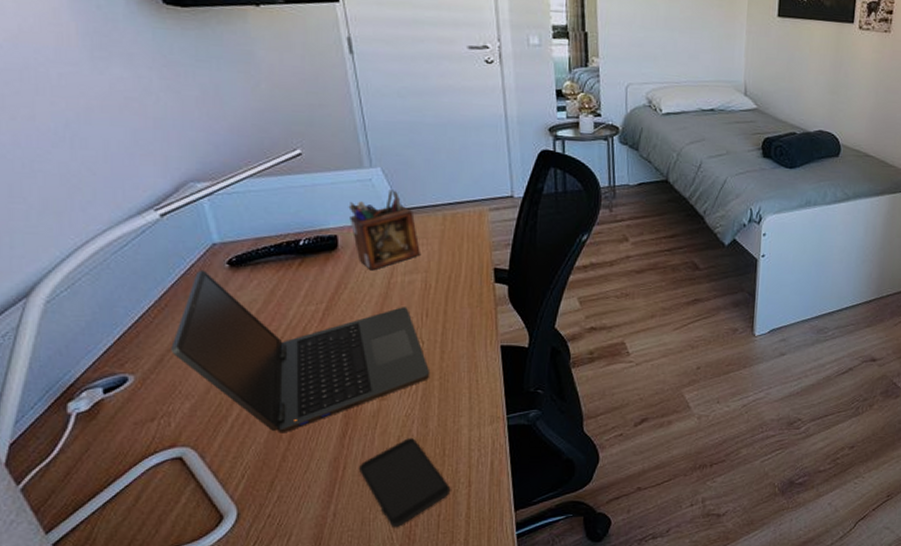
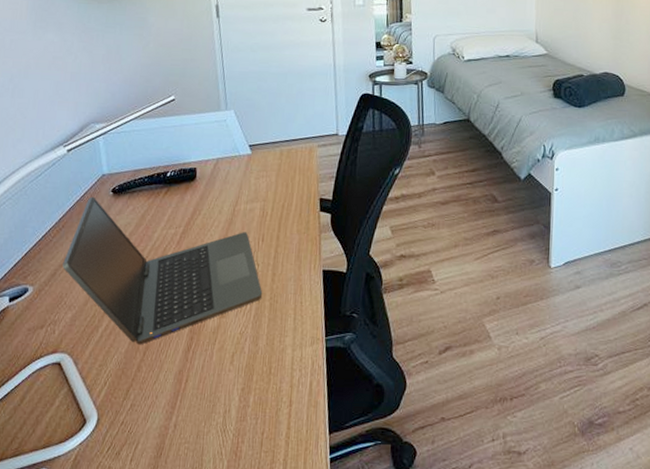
desk organizer: present [348,190,420,271] -> none [207,129,261,199]
mobile phone: present [359,438,451,527] -> none [198,355,274,442]

